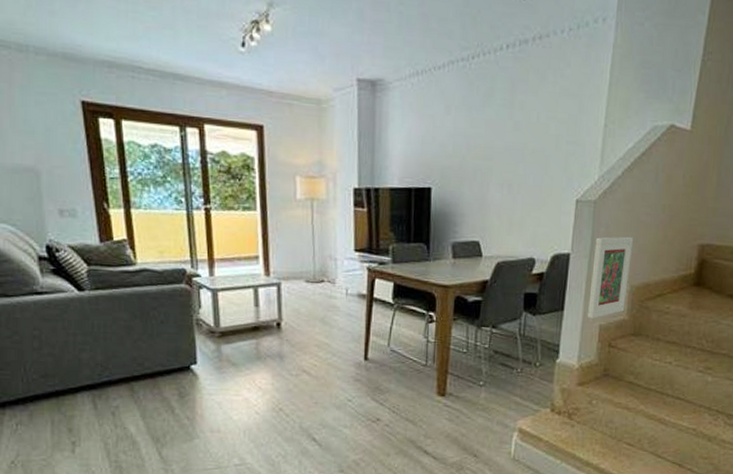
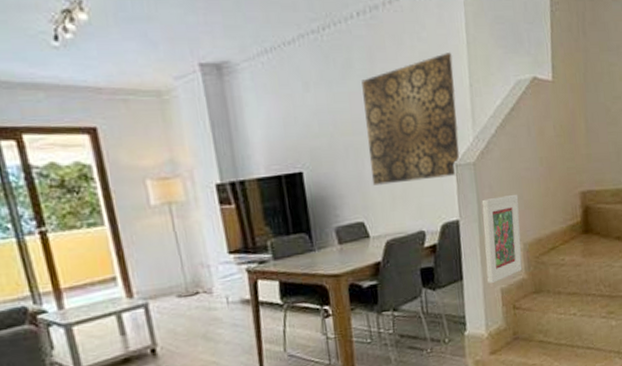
wall art: none [493,91,592,211] -> present [361,53,460,186]

